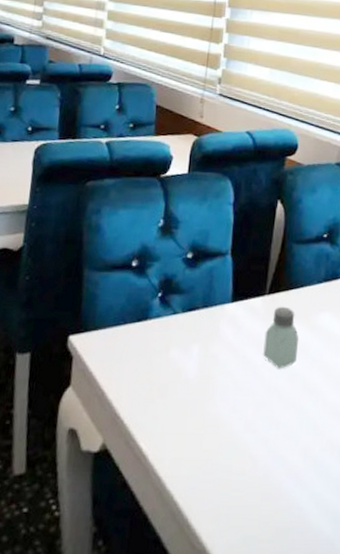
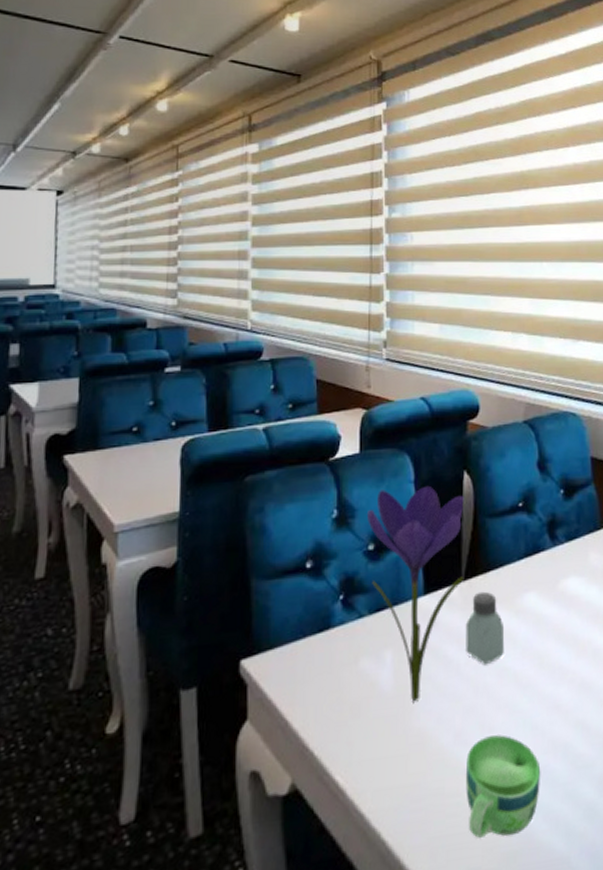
flower: none [187,207,276,392] -> present [367,485,464,702]
cup: none [250,429,318,515] -> present [465,735,541,838]

